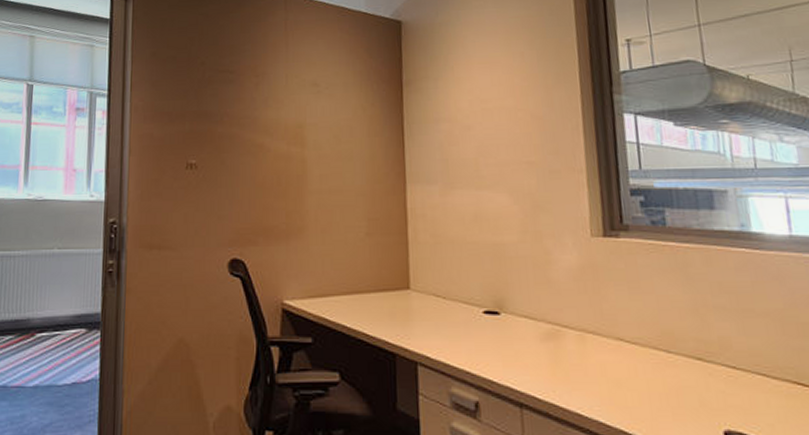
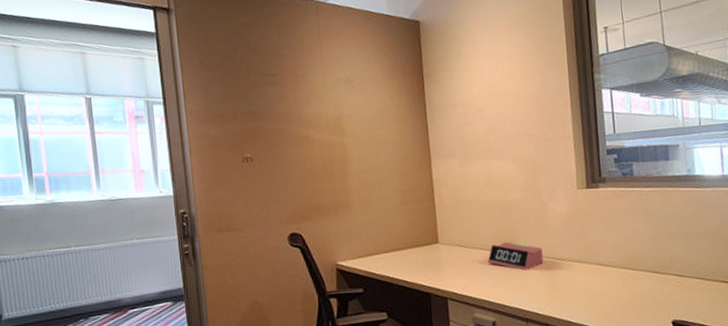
alarm clock: none [471,297,545,337] -> present [487,242,544,271]

